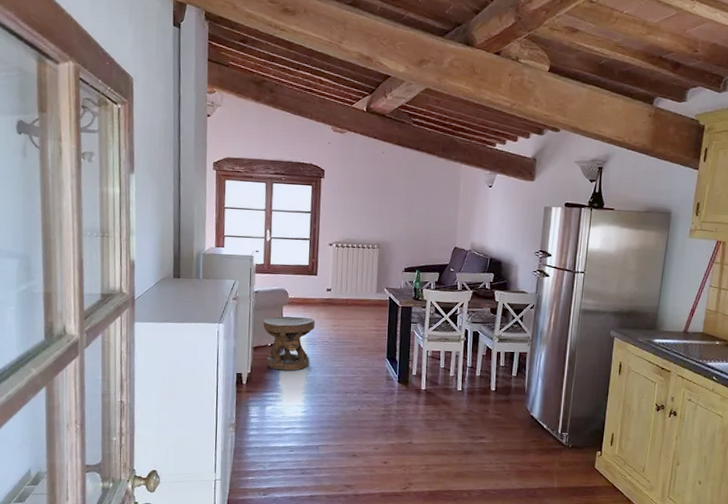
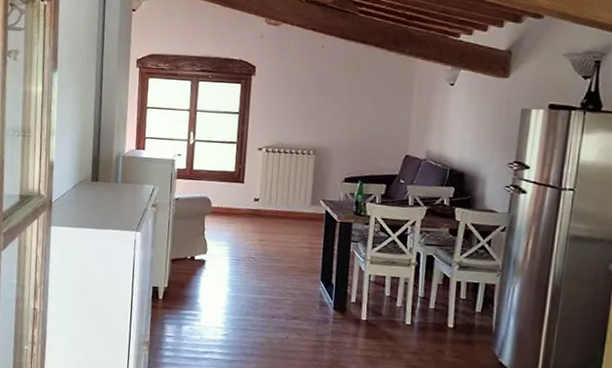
side table: present [263,316,315,371] -> none [182,227,240,288]

